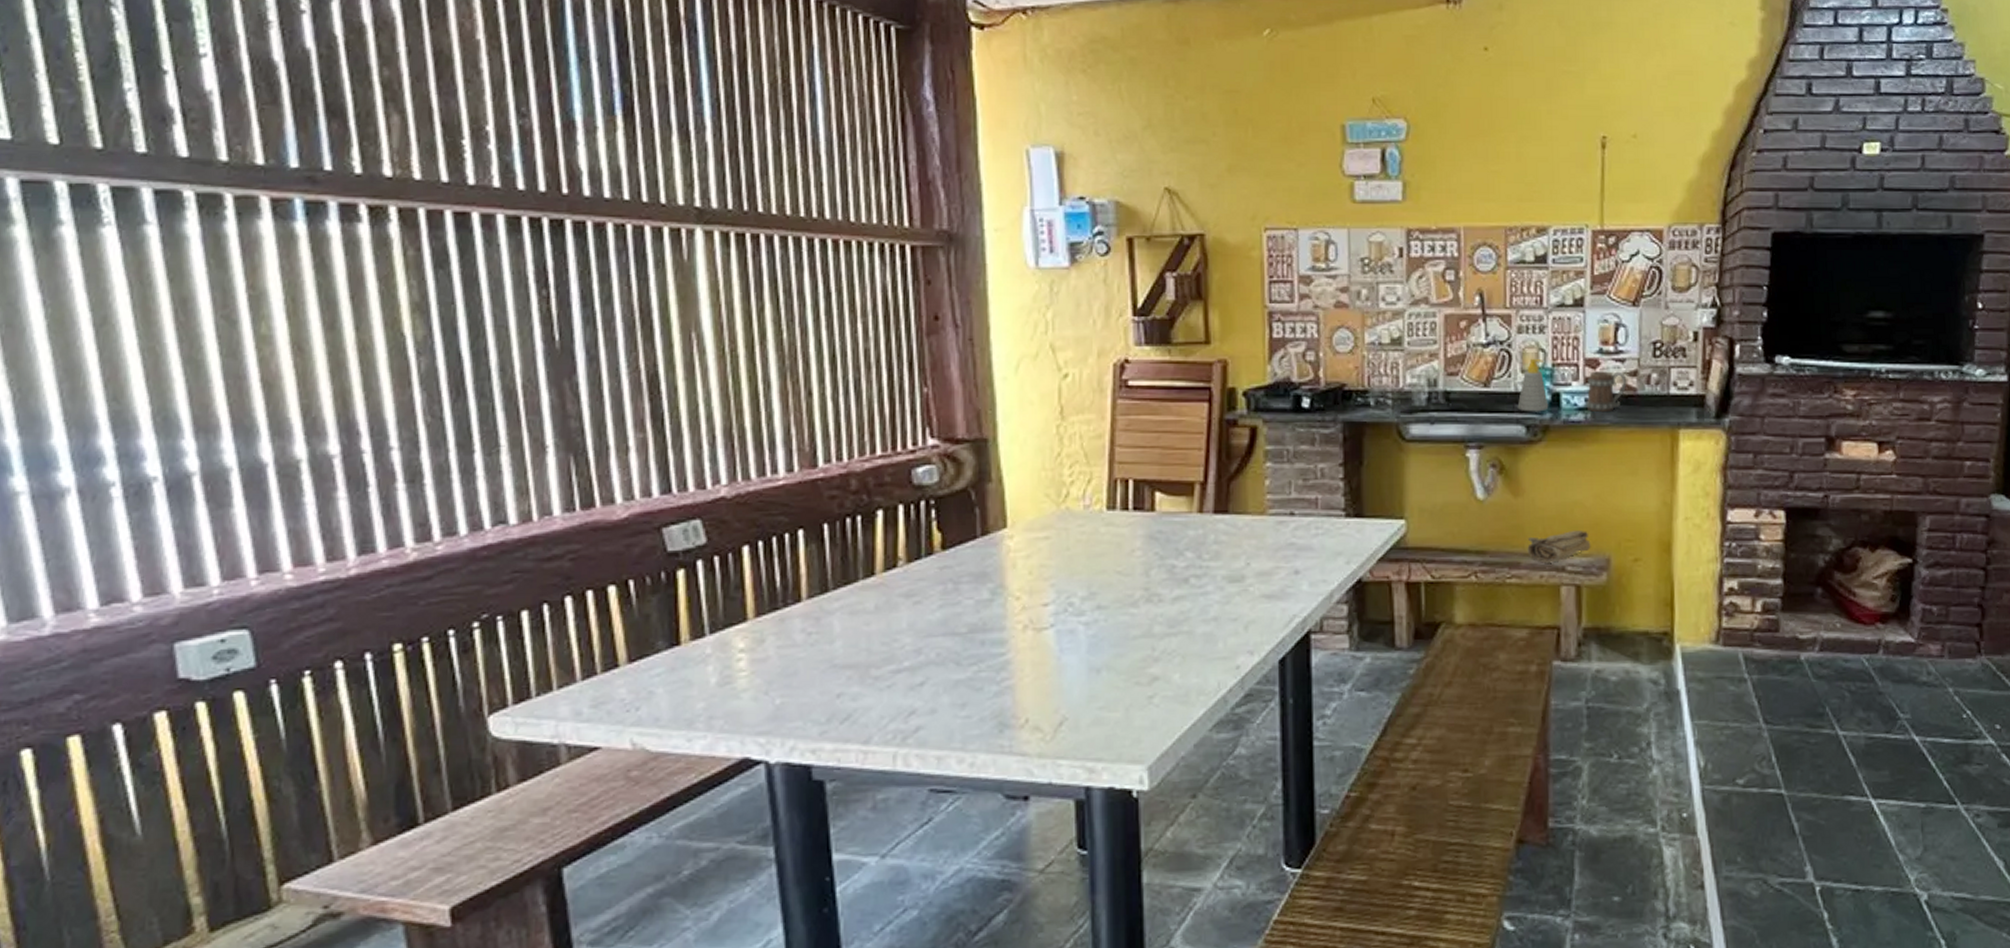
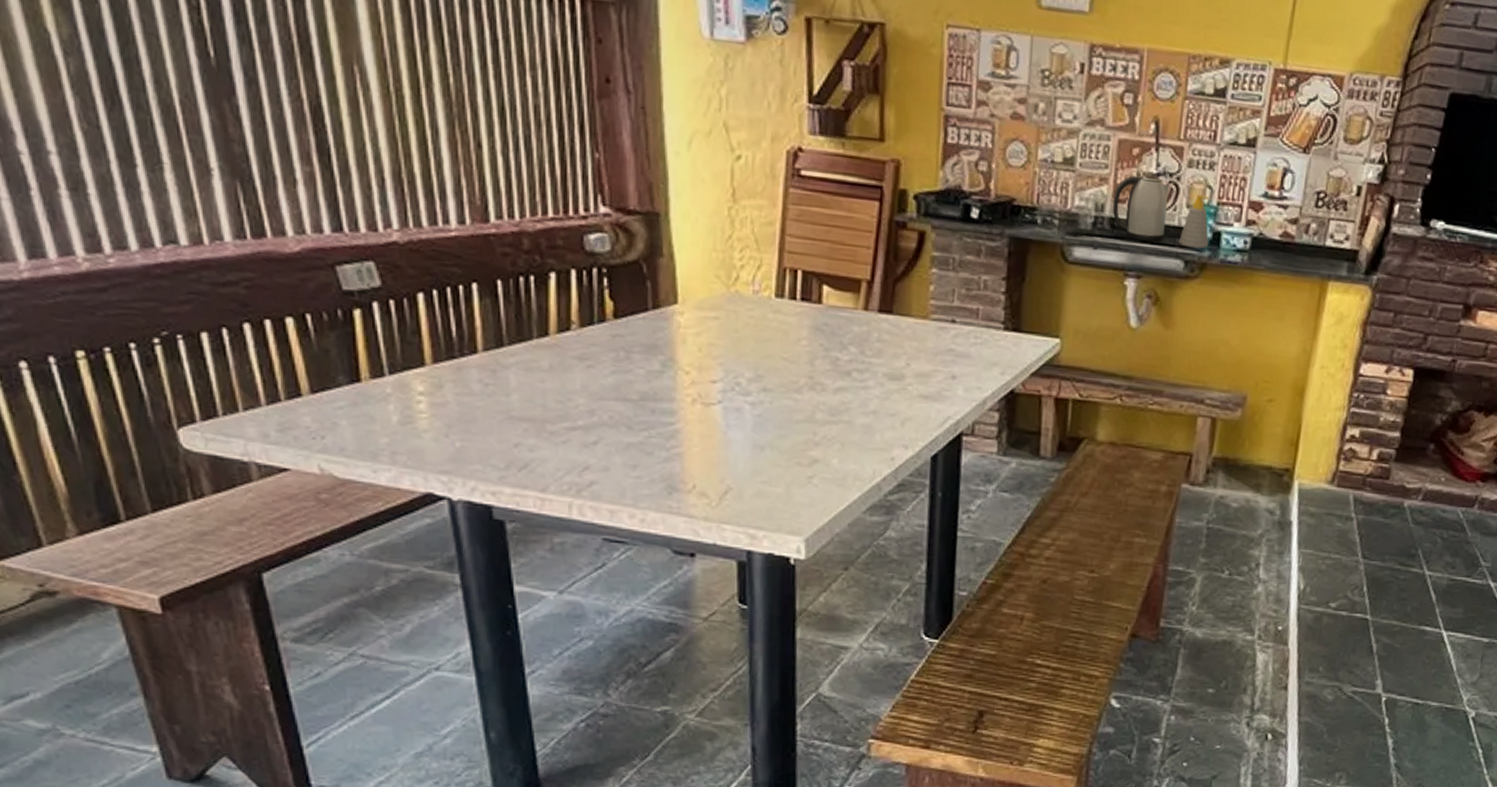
kettle: none [1445,345,1503,410] -> present [1112,174,1171,242]
towel: present [1527,531,1591,563] -> none [1171,367,1231,395]
beer mug: present [1586,371,1627,413] -> none [1244,214,1287,257]

